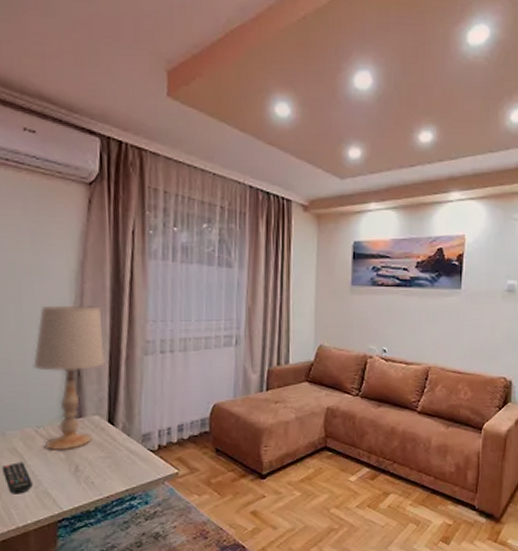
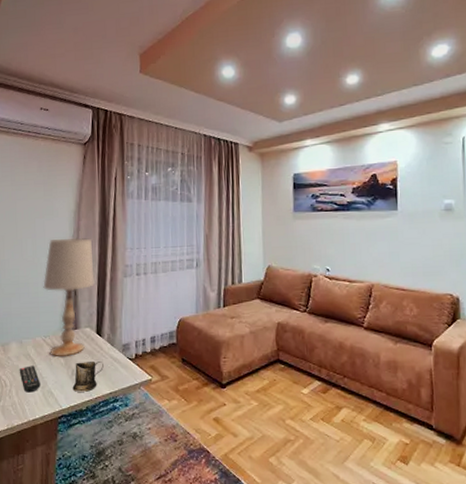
mug: none [76,454,117,491] -> present [72,360,104,392]

